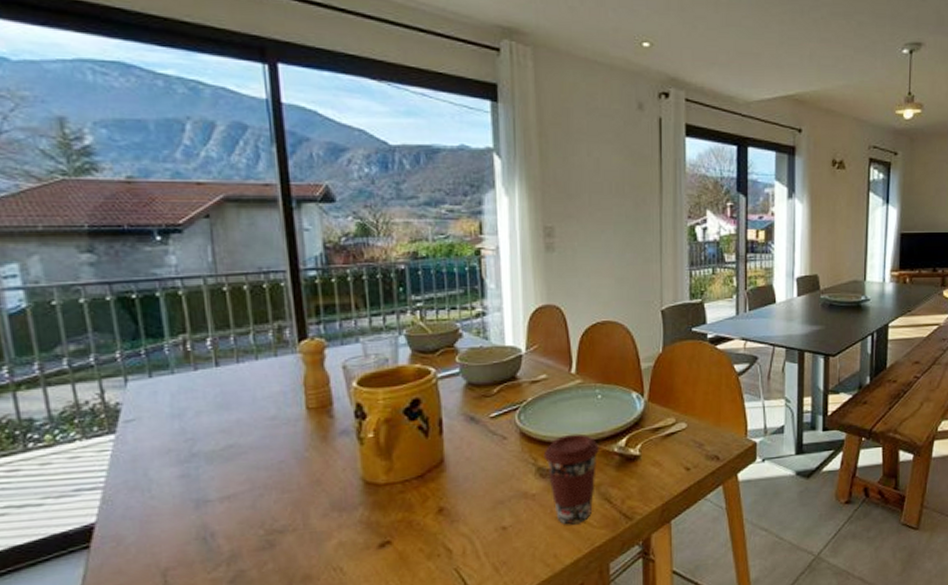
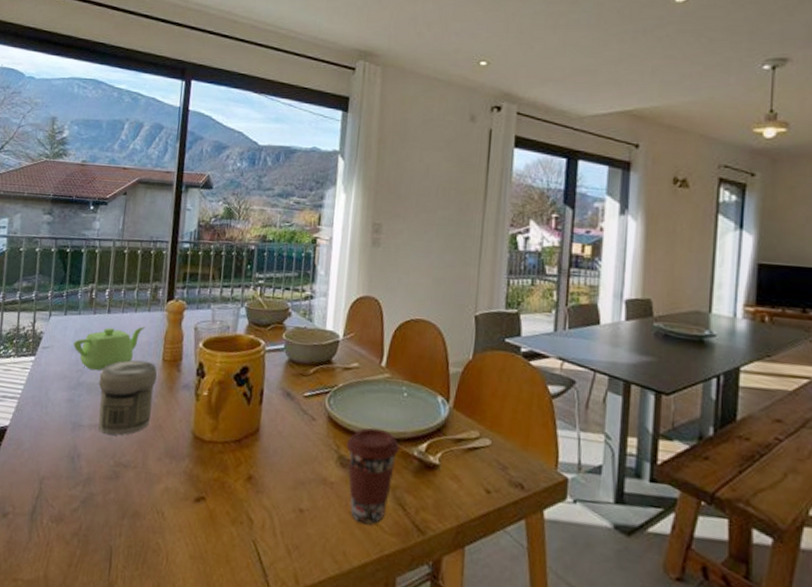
teapot: none [172,375,274,436] -> present [73,326,145,371]
jar: none [221,413,304,504] -> present [98,360,157,436]

